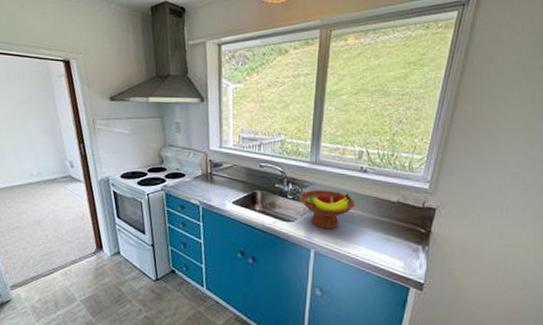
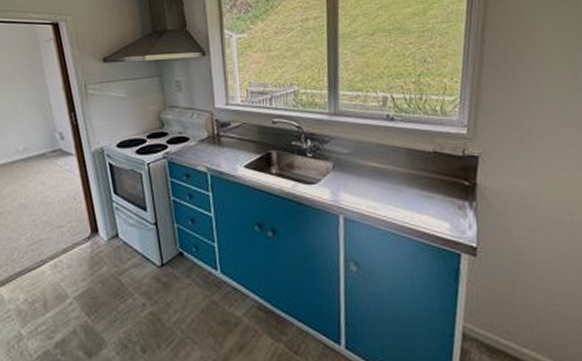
fruit bowl: present [299,189,356,230] -> none [320,144,386,190]

